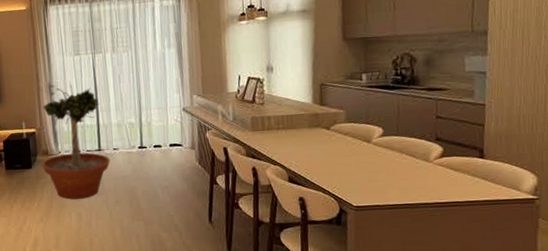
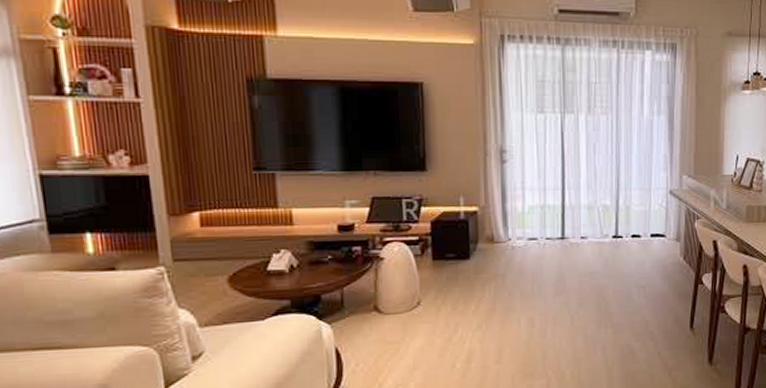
potted tree: present [41,80,110,200] -> none [484,145,576,301]

